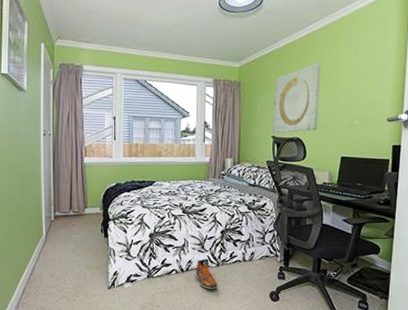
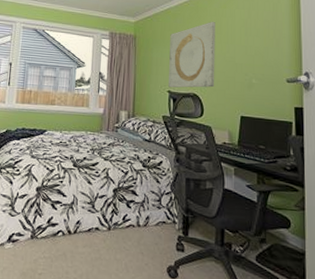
sneaker: present [194,258,218,289] -> none [83,220,108,258]

